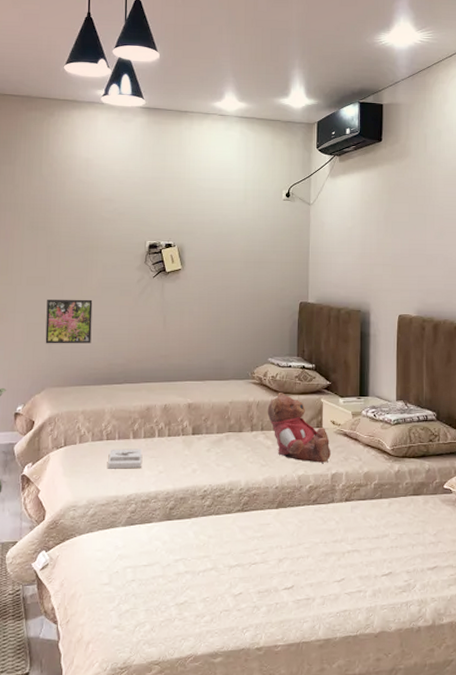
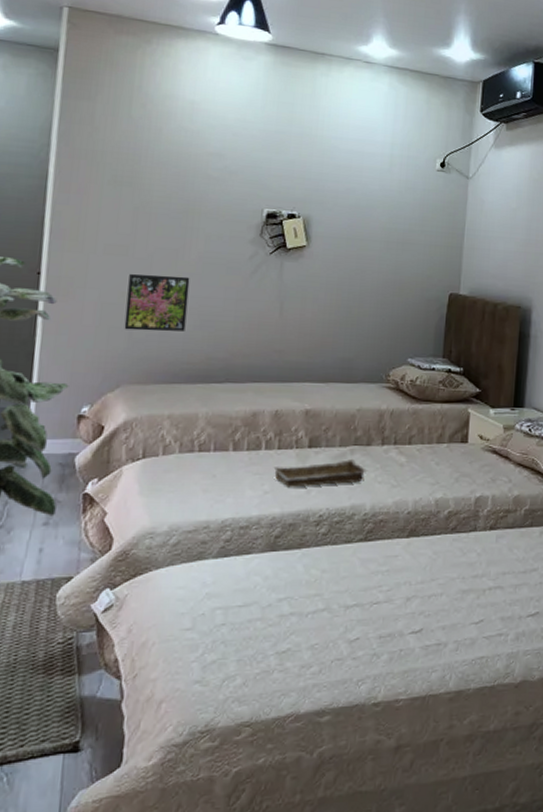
book: present [108,449,142,469] -> none [198,463,243,488]
tray: none [165,443,241,468] -> present [273,458,368,487]
teddy bear: present [267,393,331,463] -> none [402,400,476,484]

